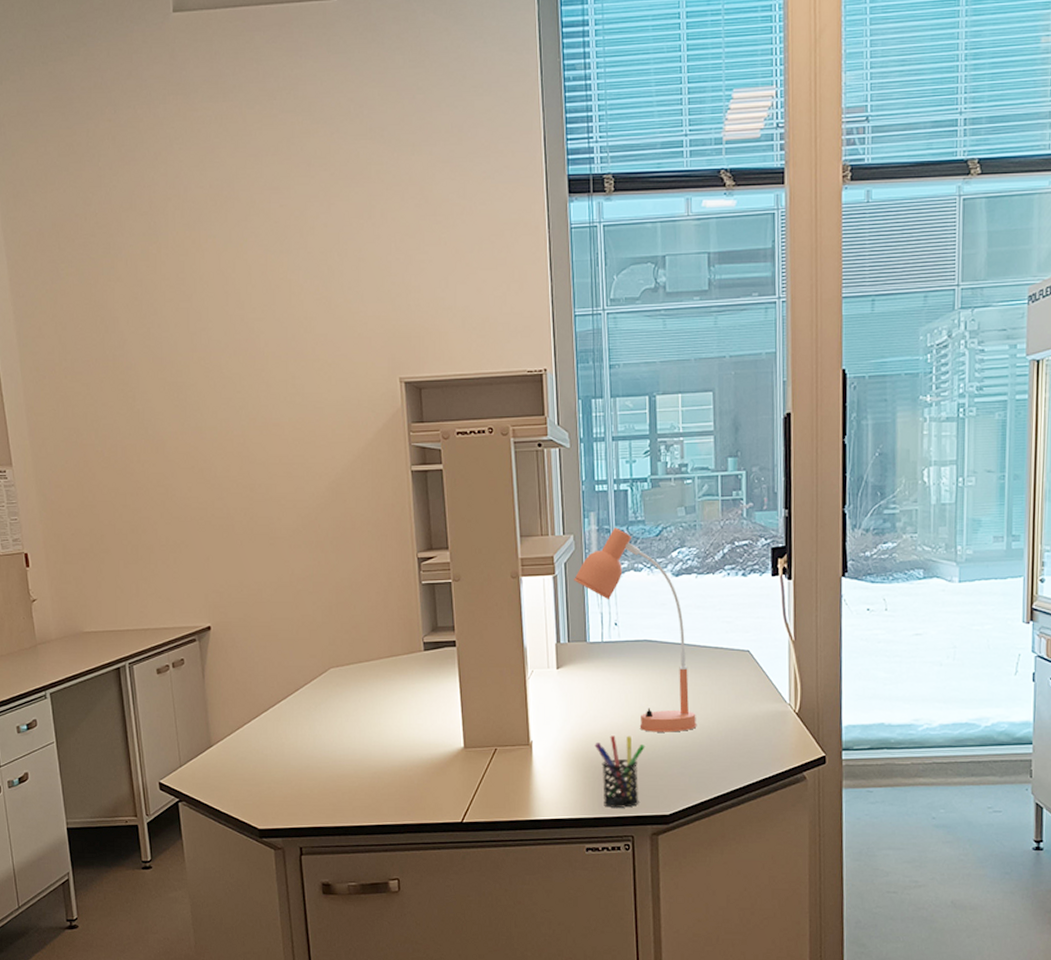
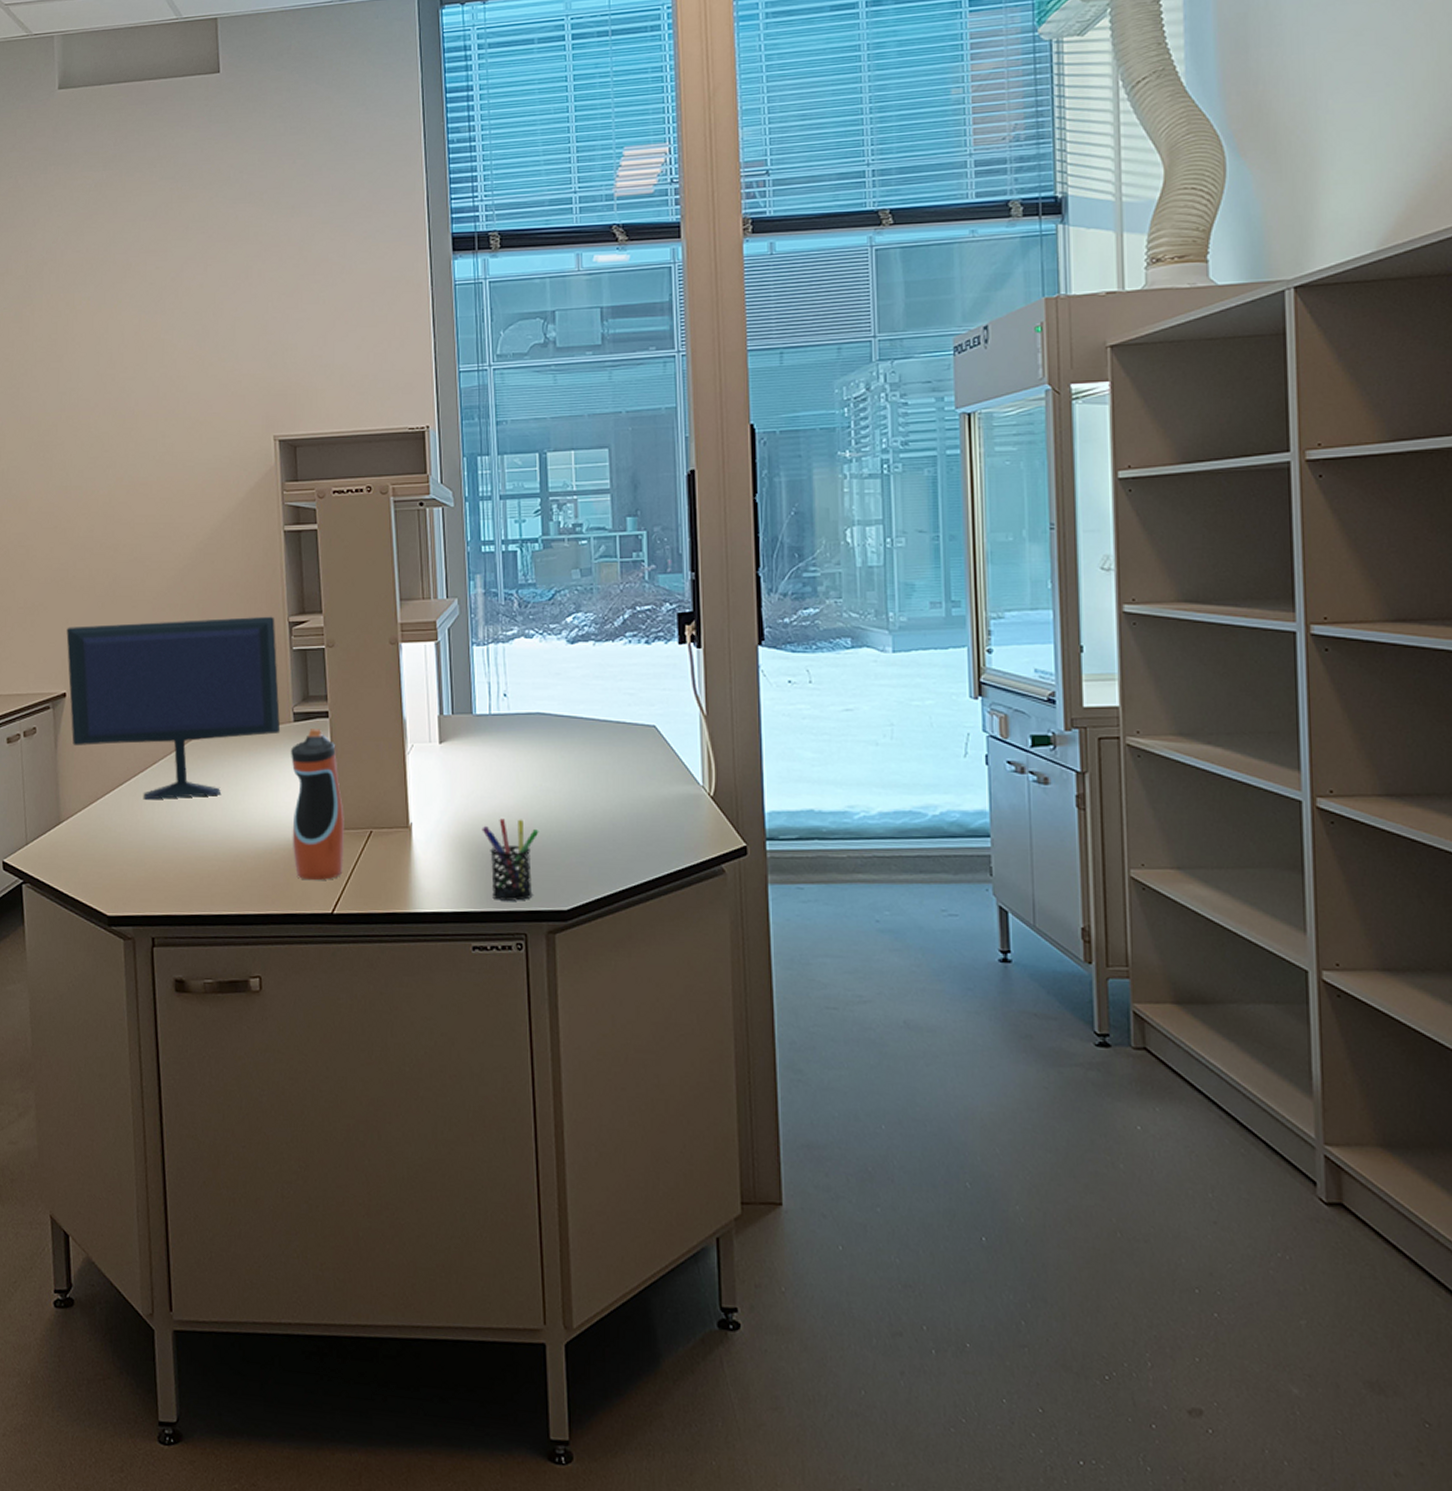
computer monitor: none [208,552,412,724] -> present [66,616,281,800]
water bottle: none [421,657,471,794] -> present [290,729,344,881]
desk lamp: present [574,527,697,732] -> none [458,591,598,816]

